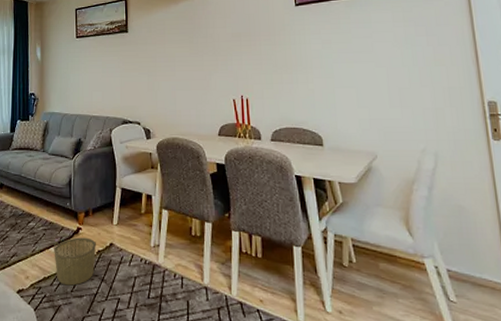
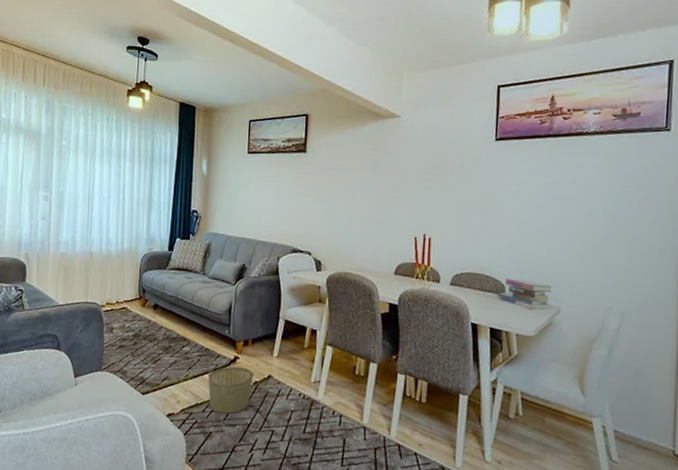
books: none [315,129,368,157] -> present [496,278,552,310]

